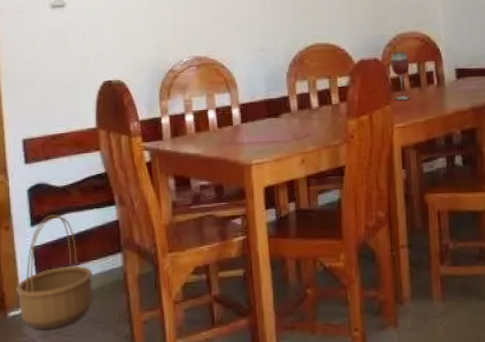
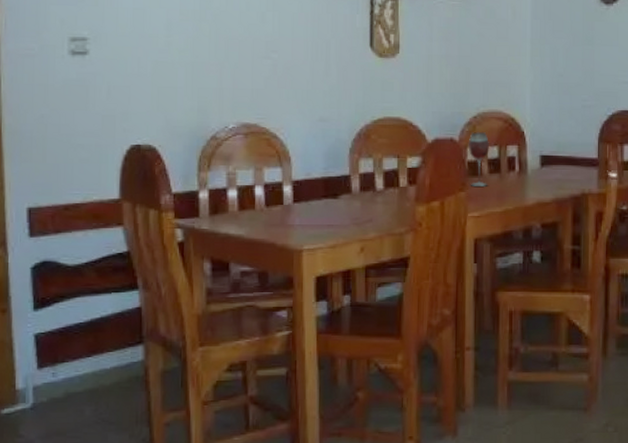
basket: present [16,214,93,330] -> none [12,298,107,430]

